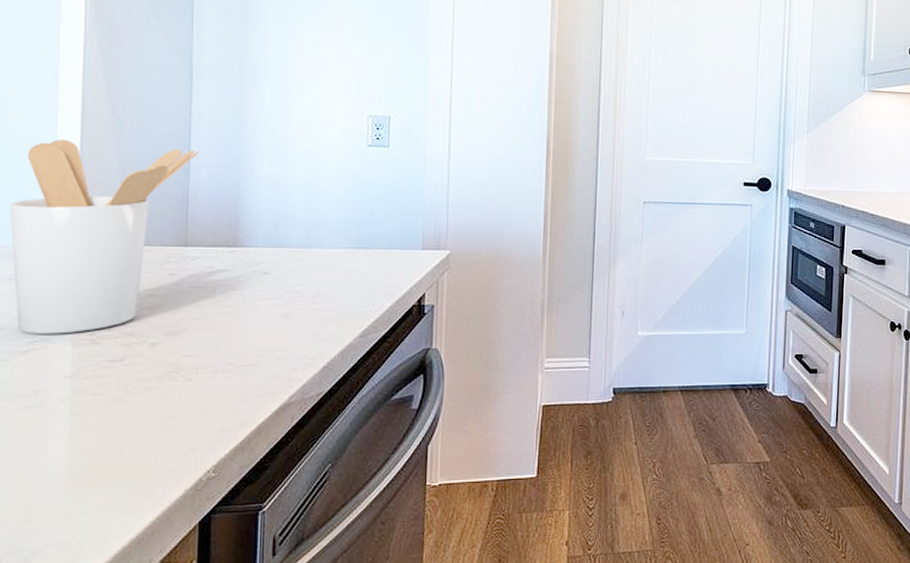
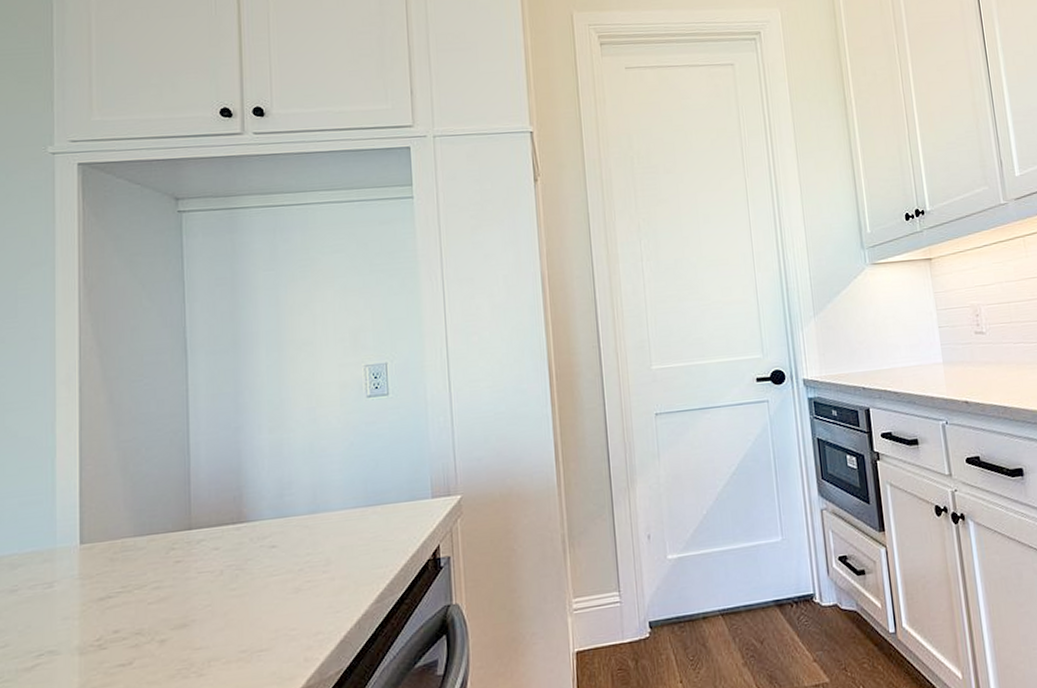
utensil holder: present [10,140,199,334] -> none [11,427,197,648]

